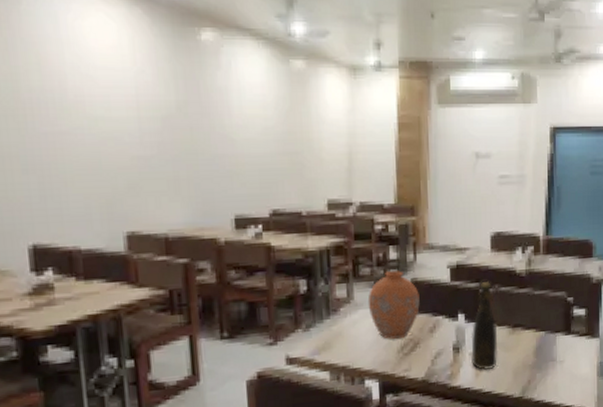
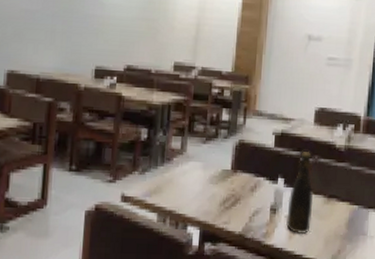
vase: present [367,271,420,340] -> none [198,131,245,194]

